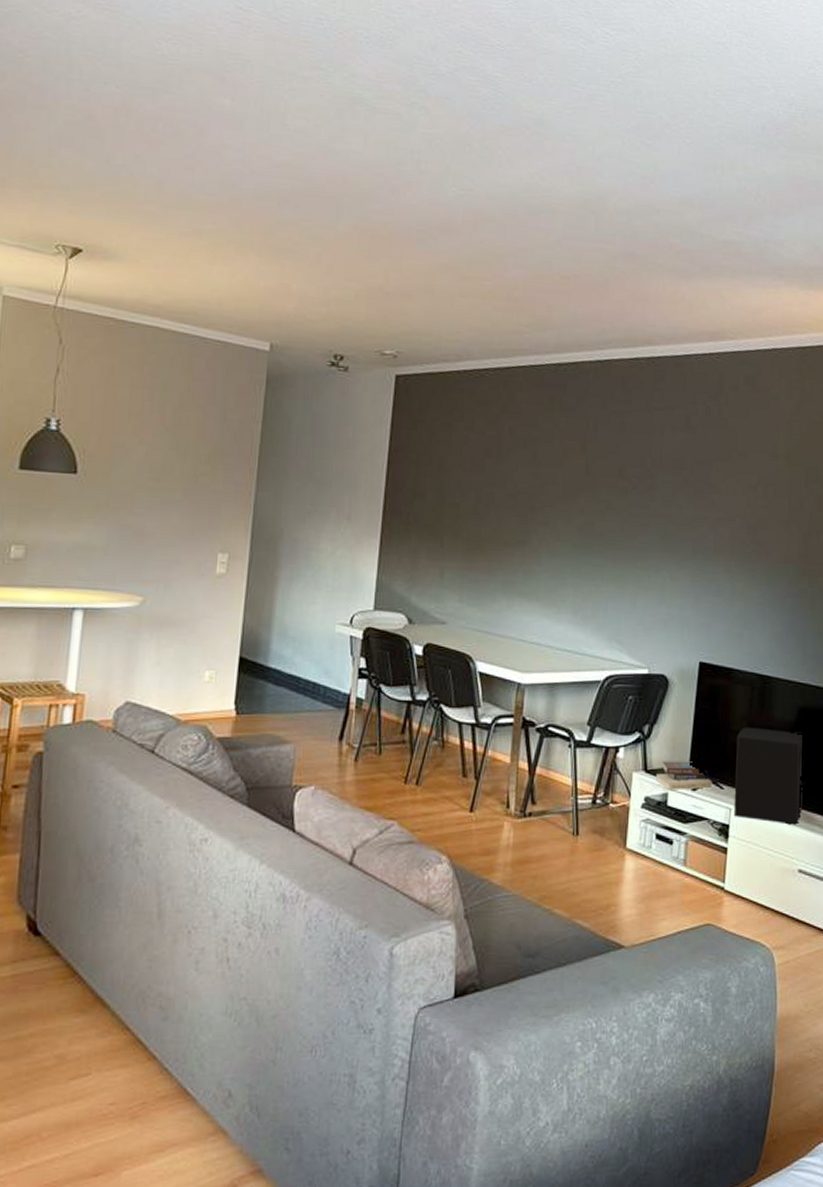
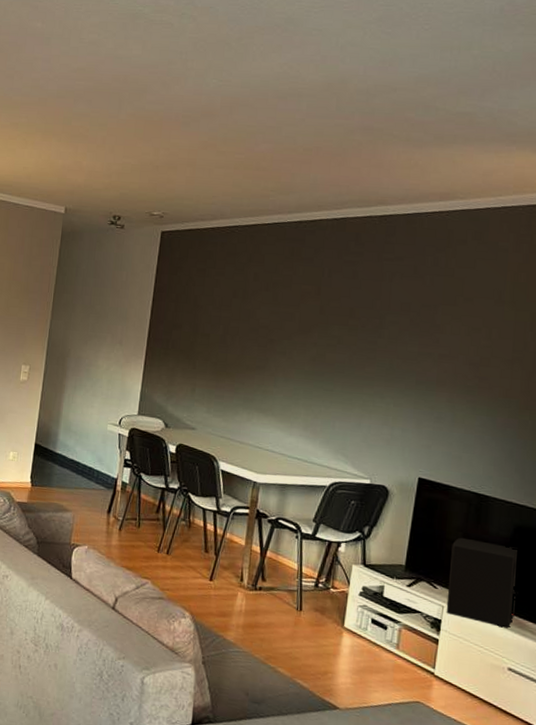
books: present [655,761,713,790] -> none [373,558,427,587]

